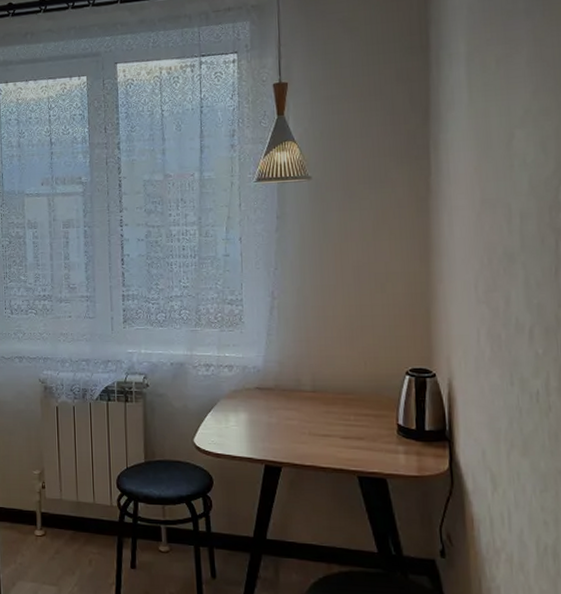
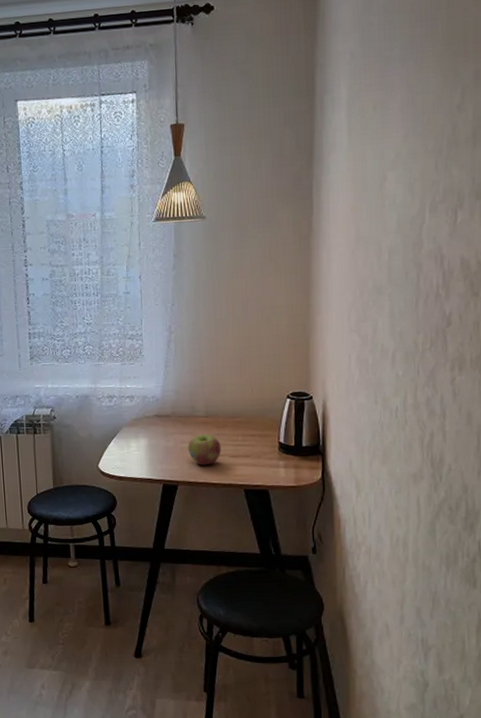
apple: none [293,411,331,446] -> present [188,434,221,465]

